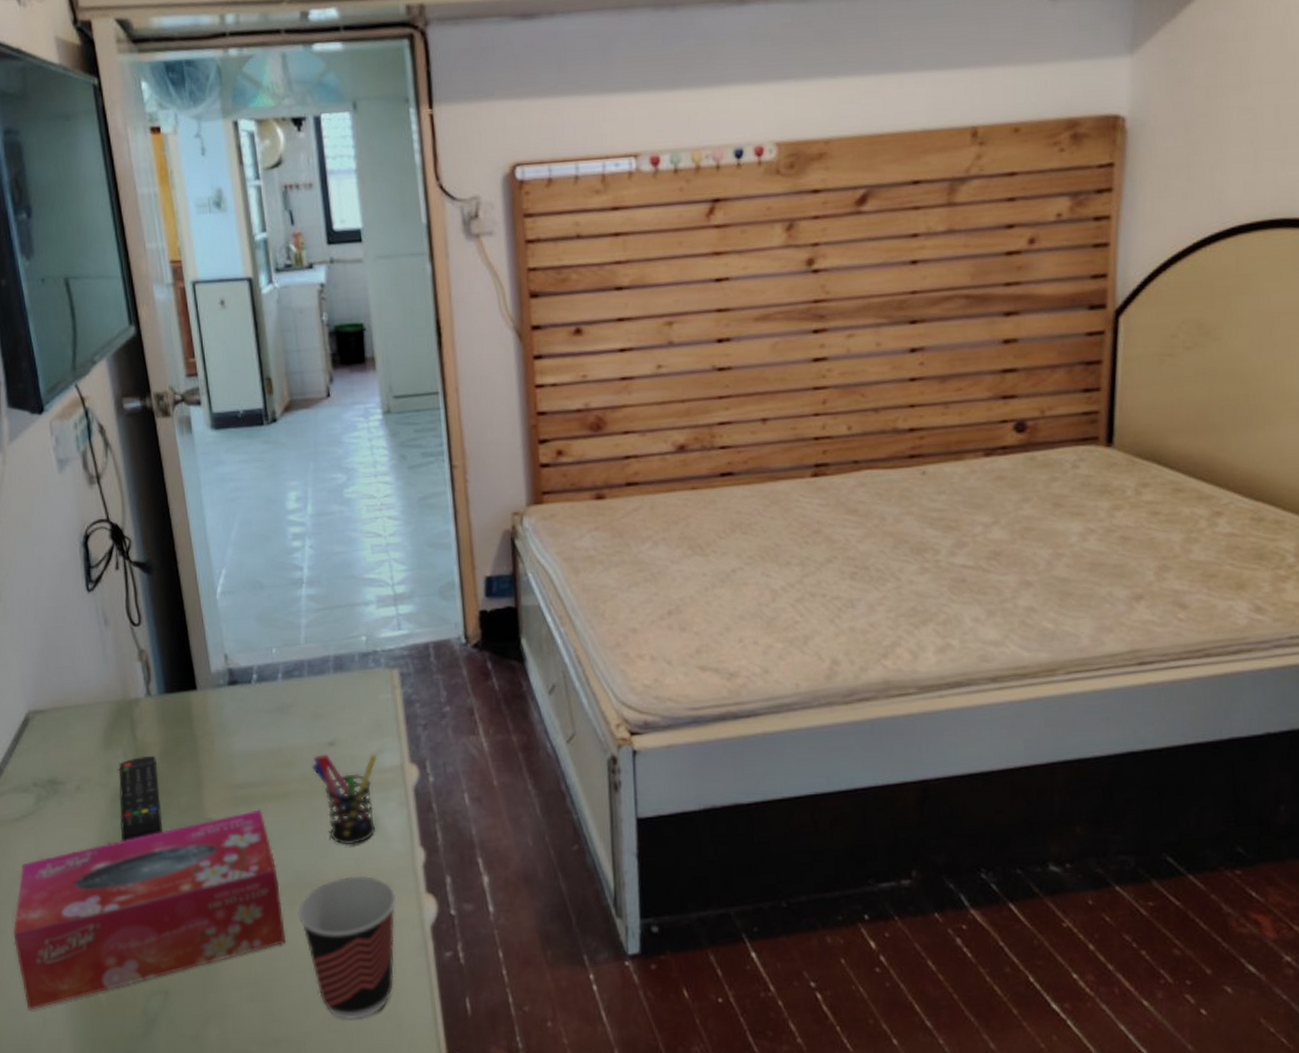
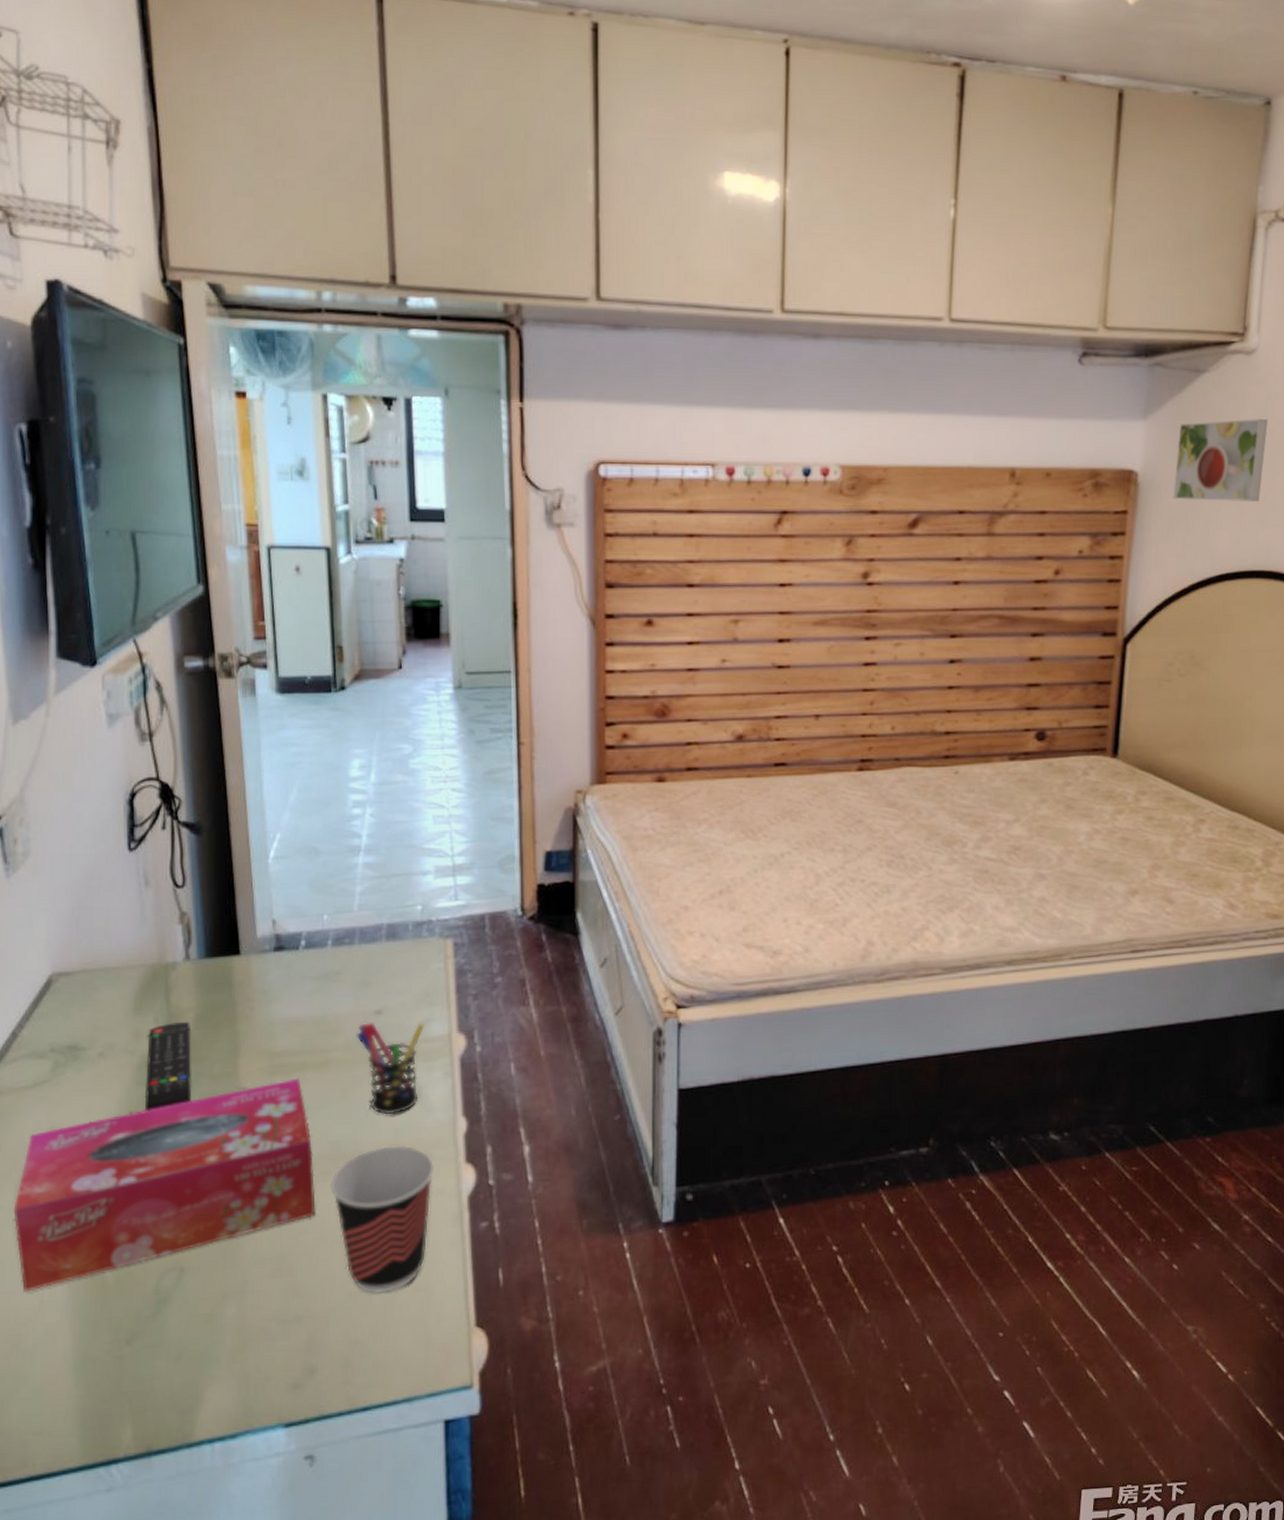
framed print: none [1169,38,1286,144] -> present [1173,419,1268,503]

